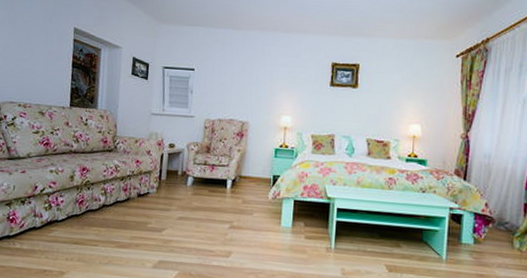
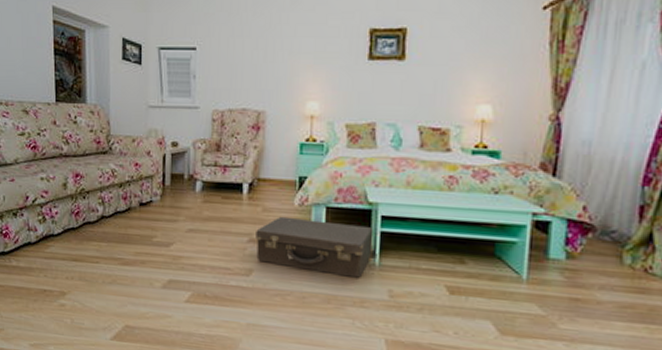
suitcase: none [235,207,331,259] -> present [256,216,374,278]

